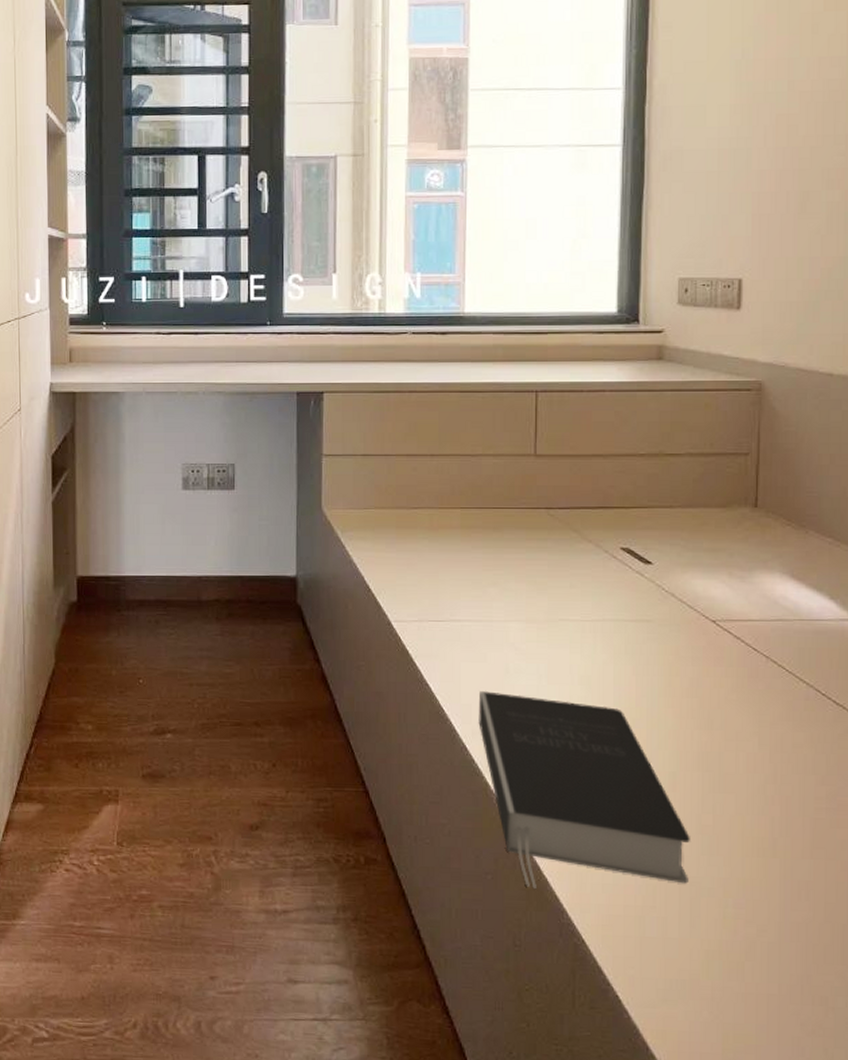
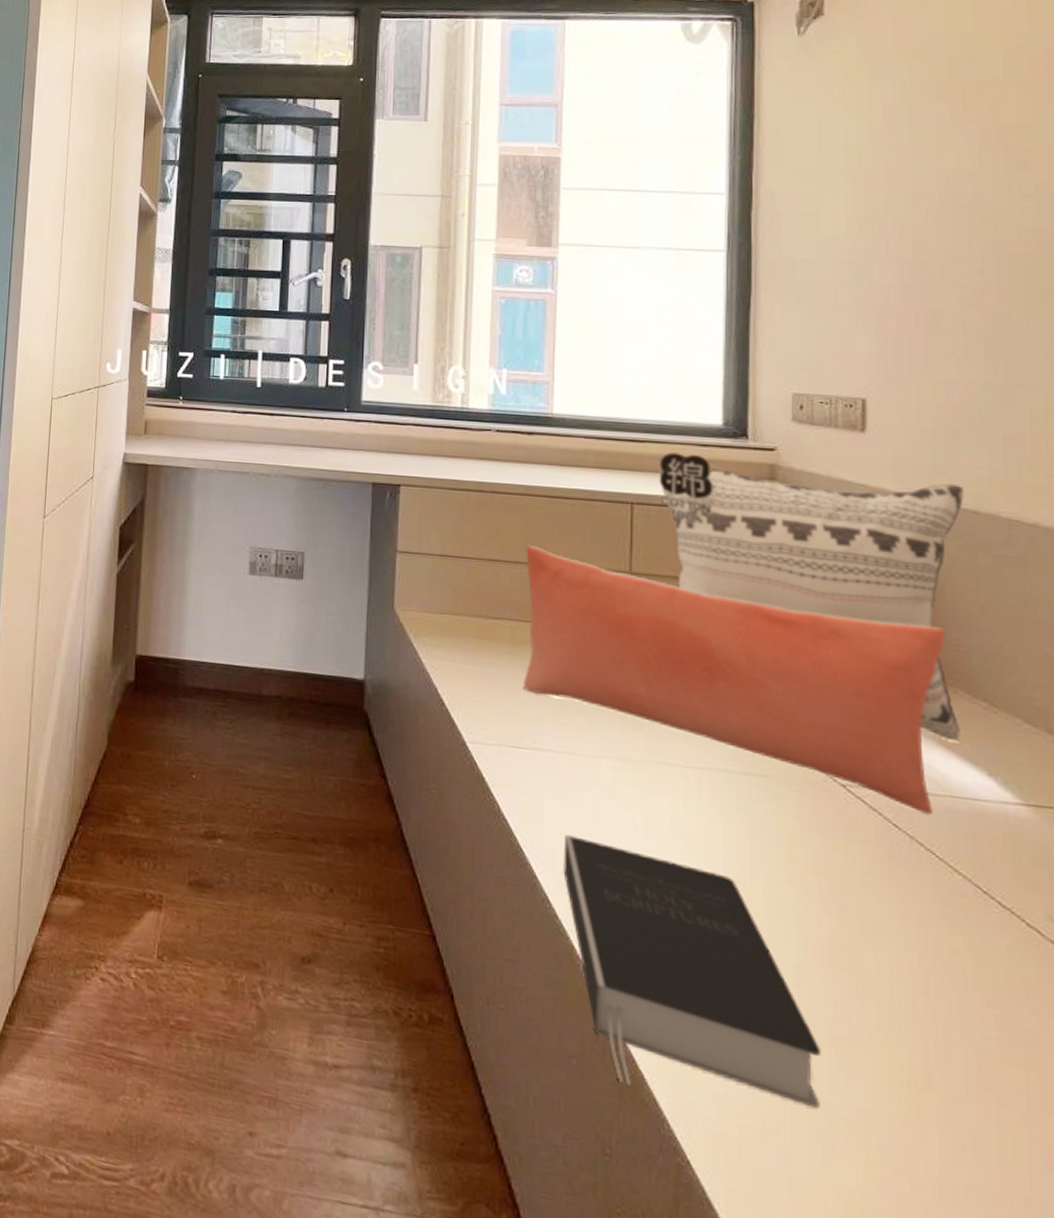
pillow: none [440,438,801,638] -> present [522,544,945,816]
decorative pillow: none [560,341,822,574] -> present [659,452,965,742]

